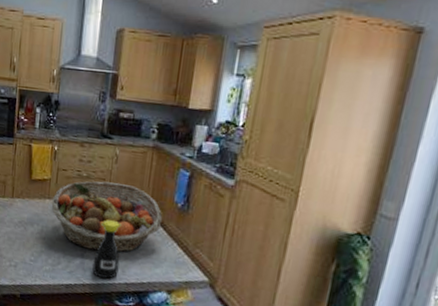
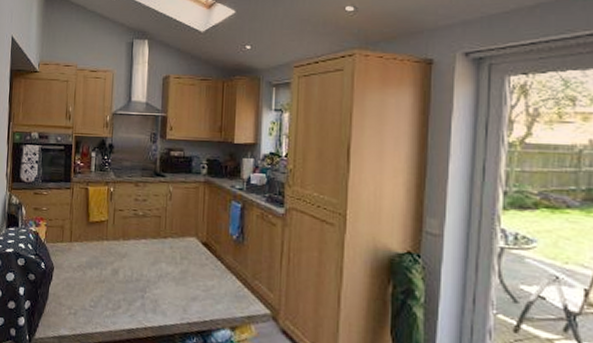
fruit basket: present [51,181,163,252] -> none [109,219,220,291]
bottle: present [92,220,121,279] -> none [153,257,180,320]

